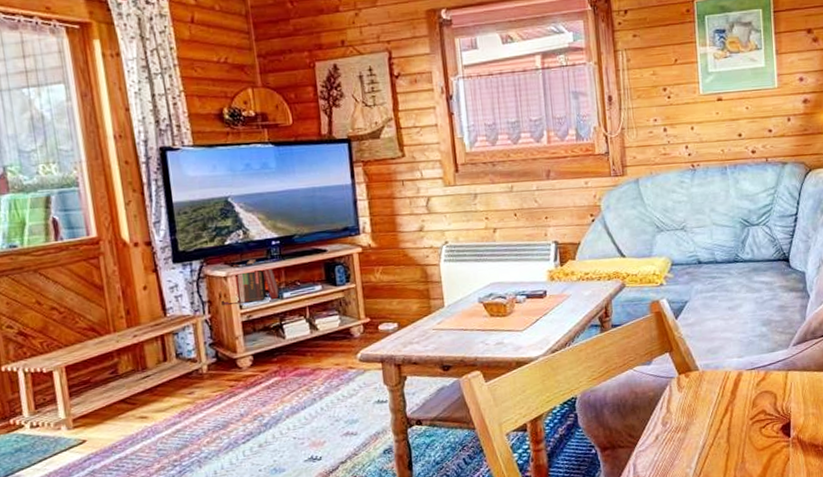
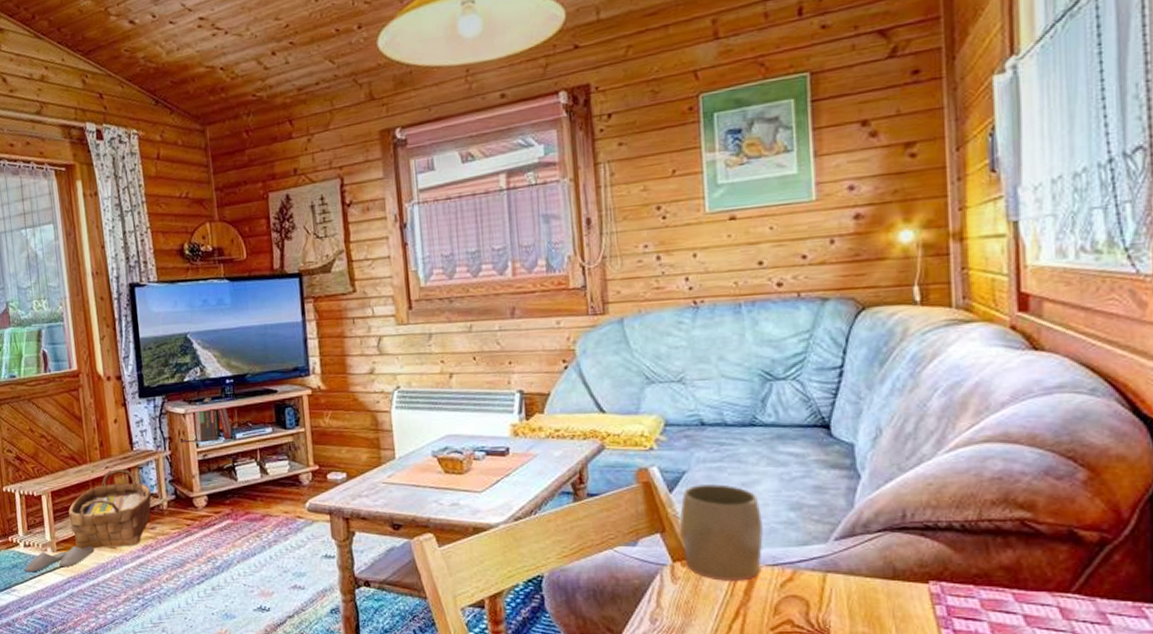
slippers: none [31,418,121,455] -> present [24,545,94,573]
woven basket: none [88,335,189,423] -> present [68,468,151,549]
mug: none [684,309,744,386] -> present [680,483,763,582]

